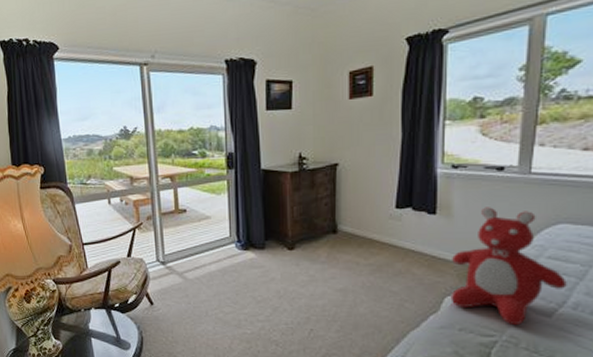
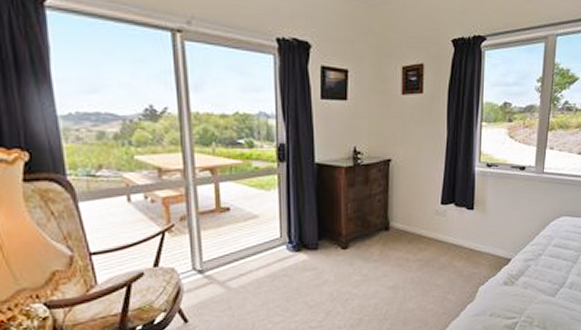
teddy bear: present [450,207,567,326] -> none [484,202,566,307]

